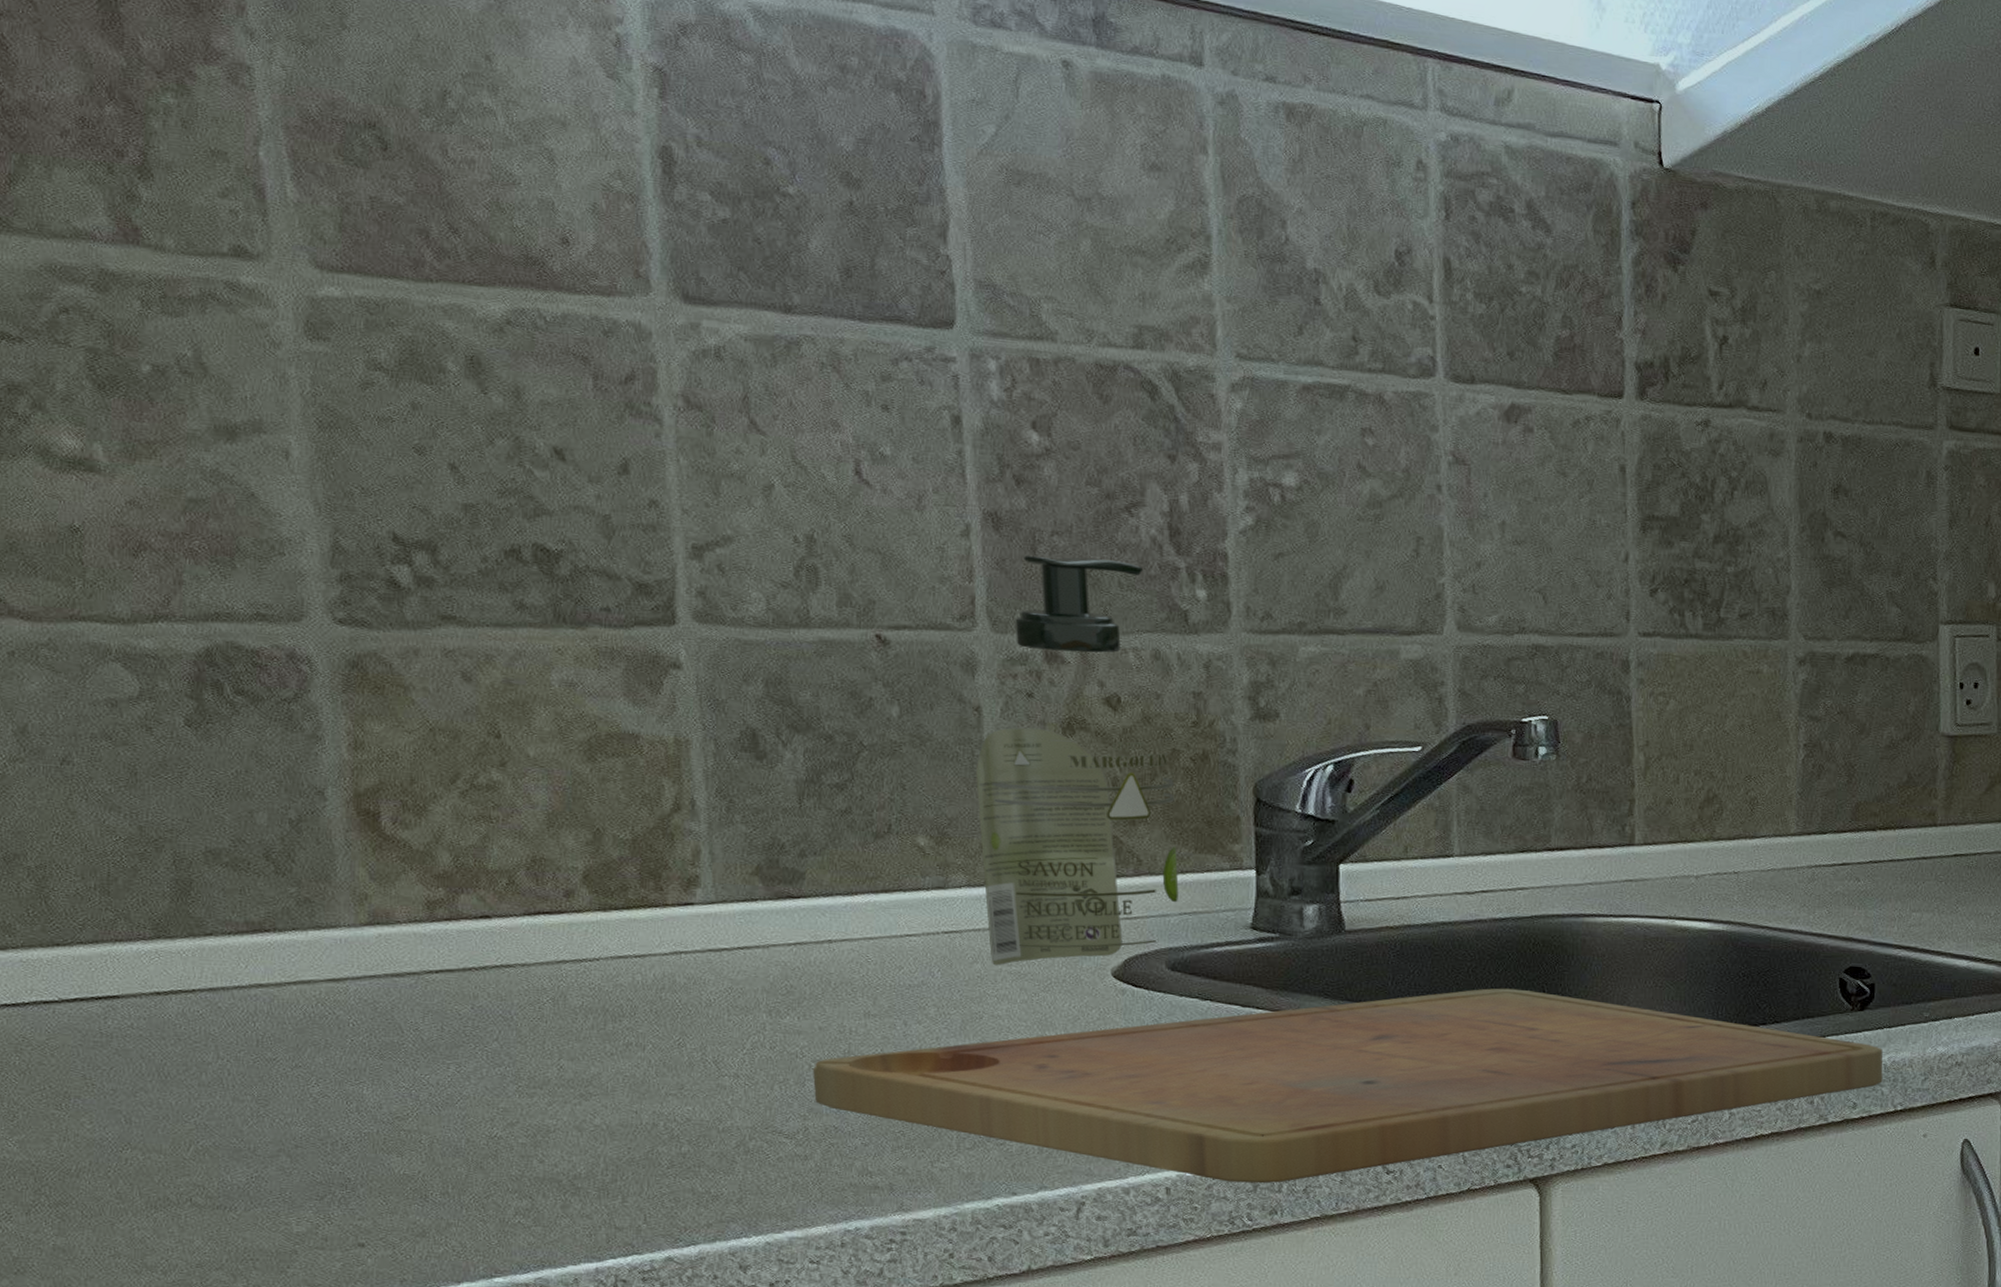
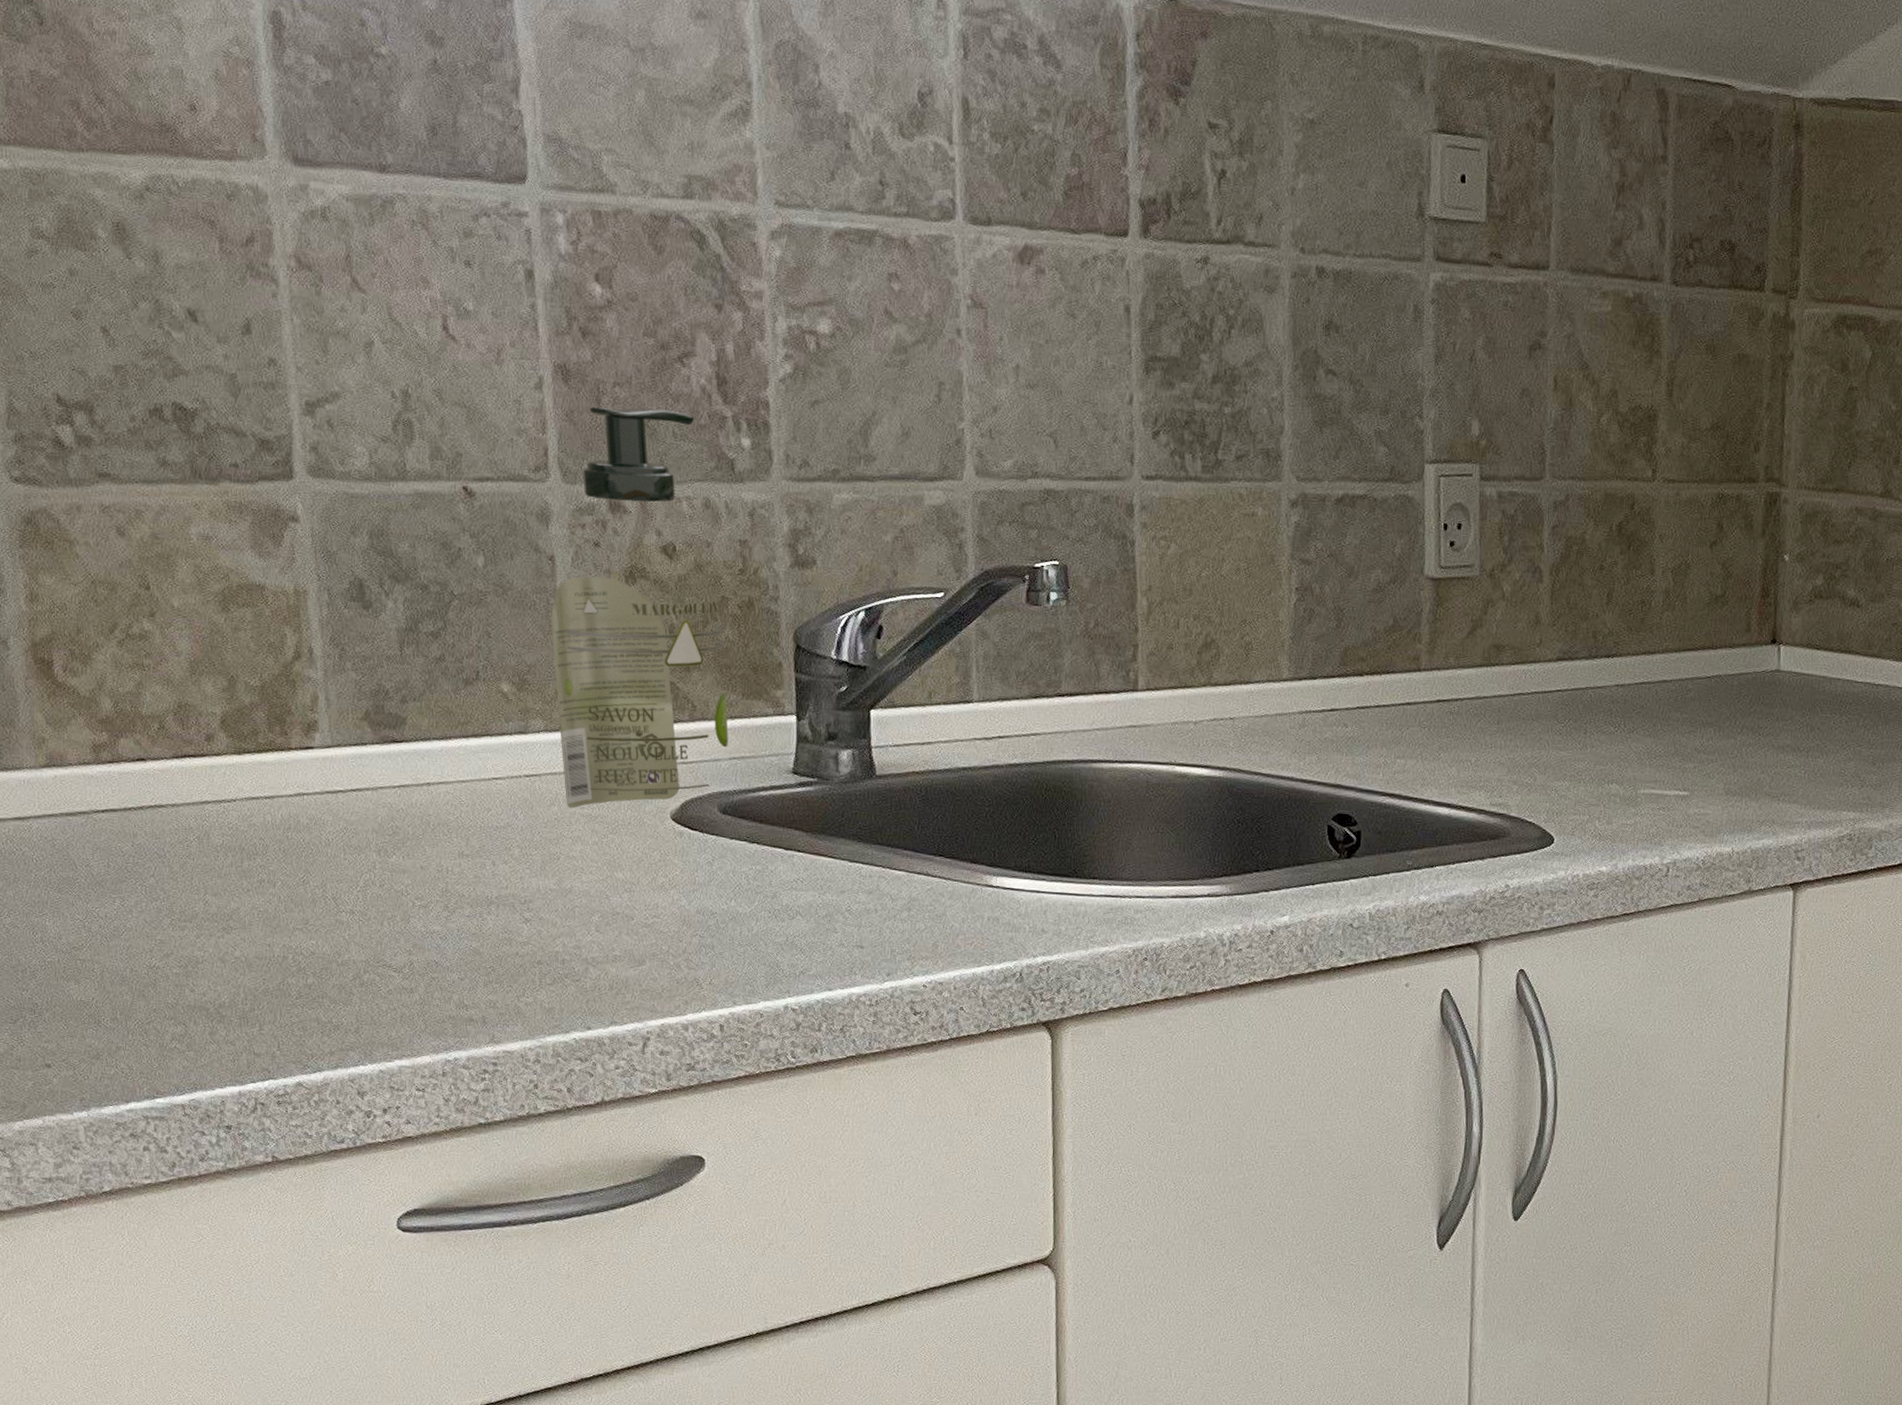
cutting board: present [813,988,1883,1184] -> none [416,833,1369,1022]

